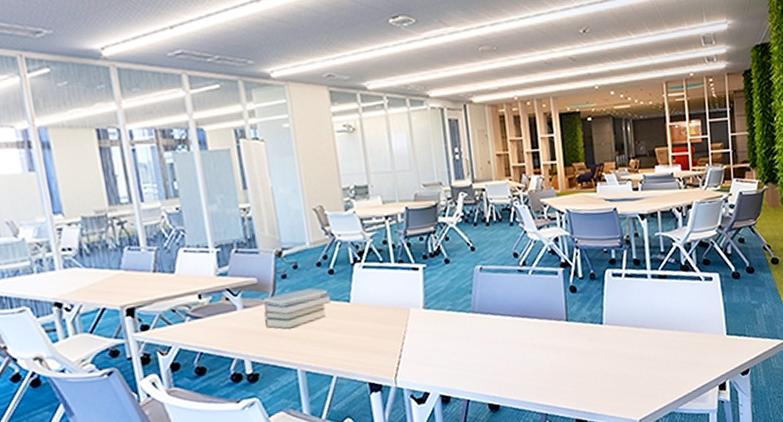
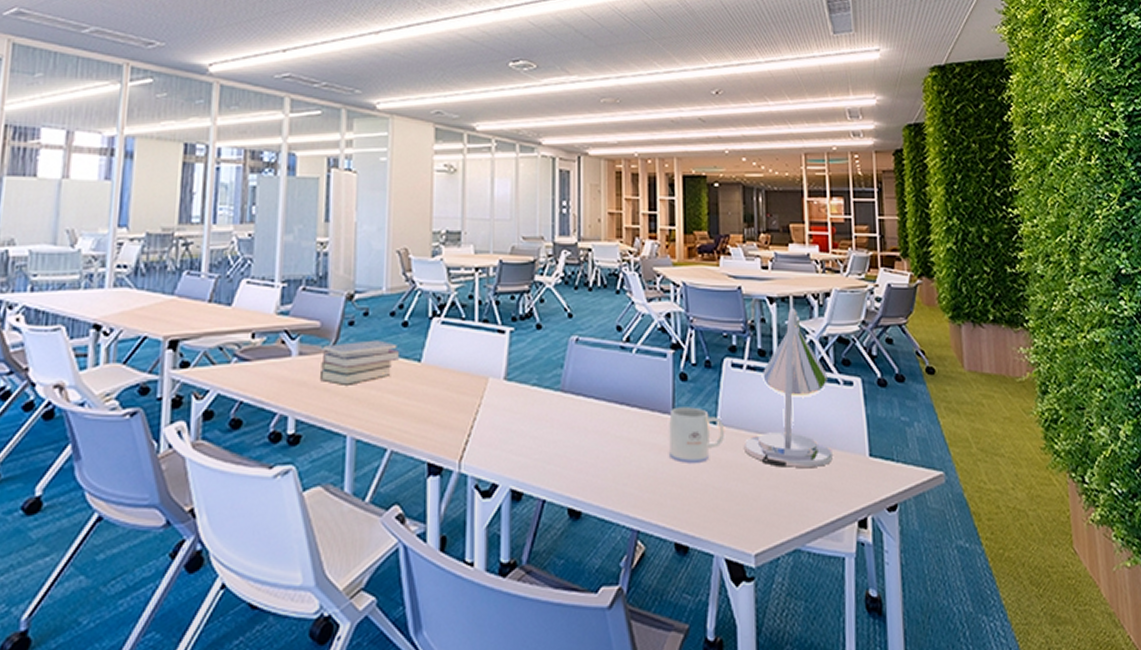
mug: none [563,312,611,358] -> present [668,407,725,463]
table lamp: none [626,221,698,352] -> present [745,308,833,468]

